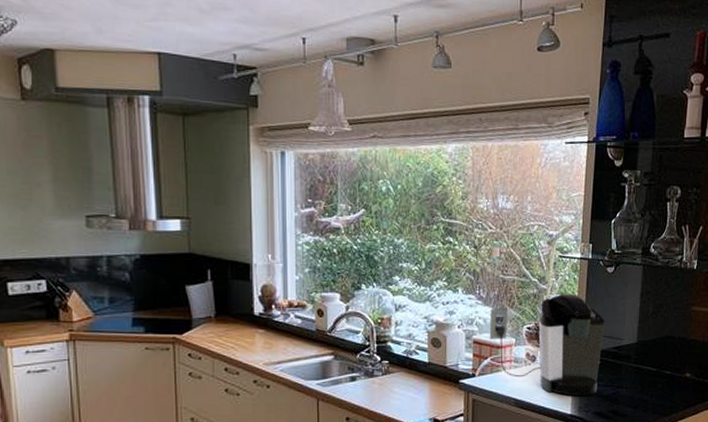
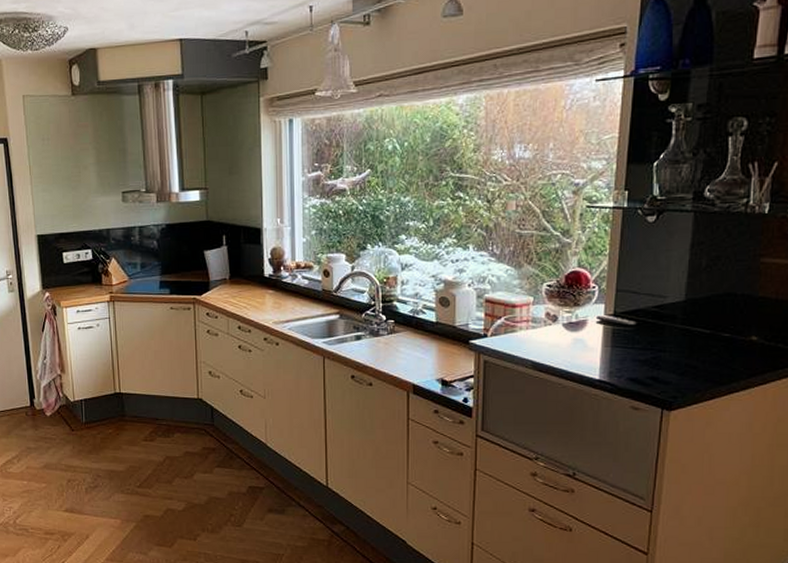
coffee maker: present [489,293,604,396] -> none [503,247,643,359]

